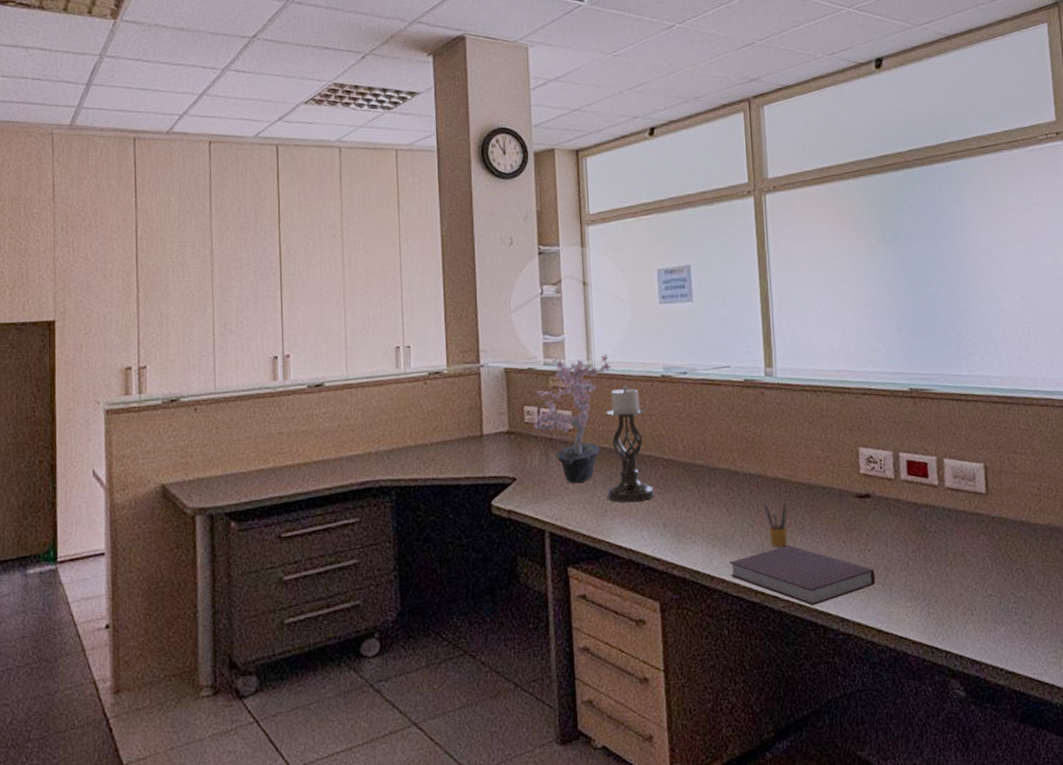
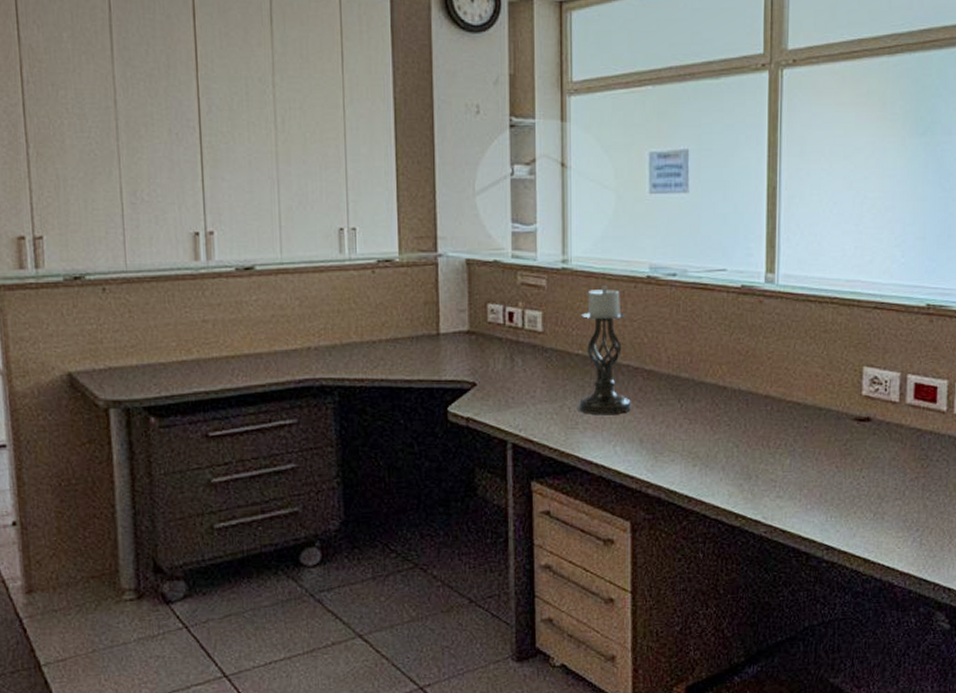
potted plant: present [533,354,611,484] -> none [497,248,590,392]
notebook: present [729,545,876,606] -> none [709,468,867,533]
pencil box: present [763,502,788,547] -> none [751,422,778,469]

